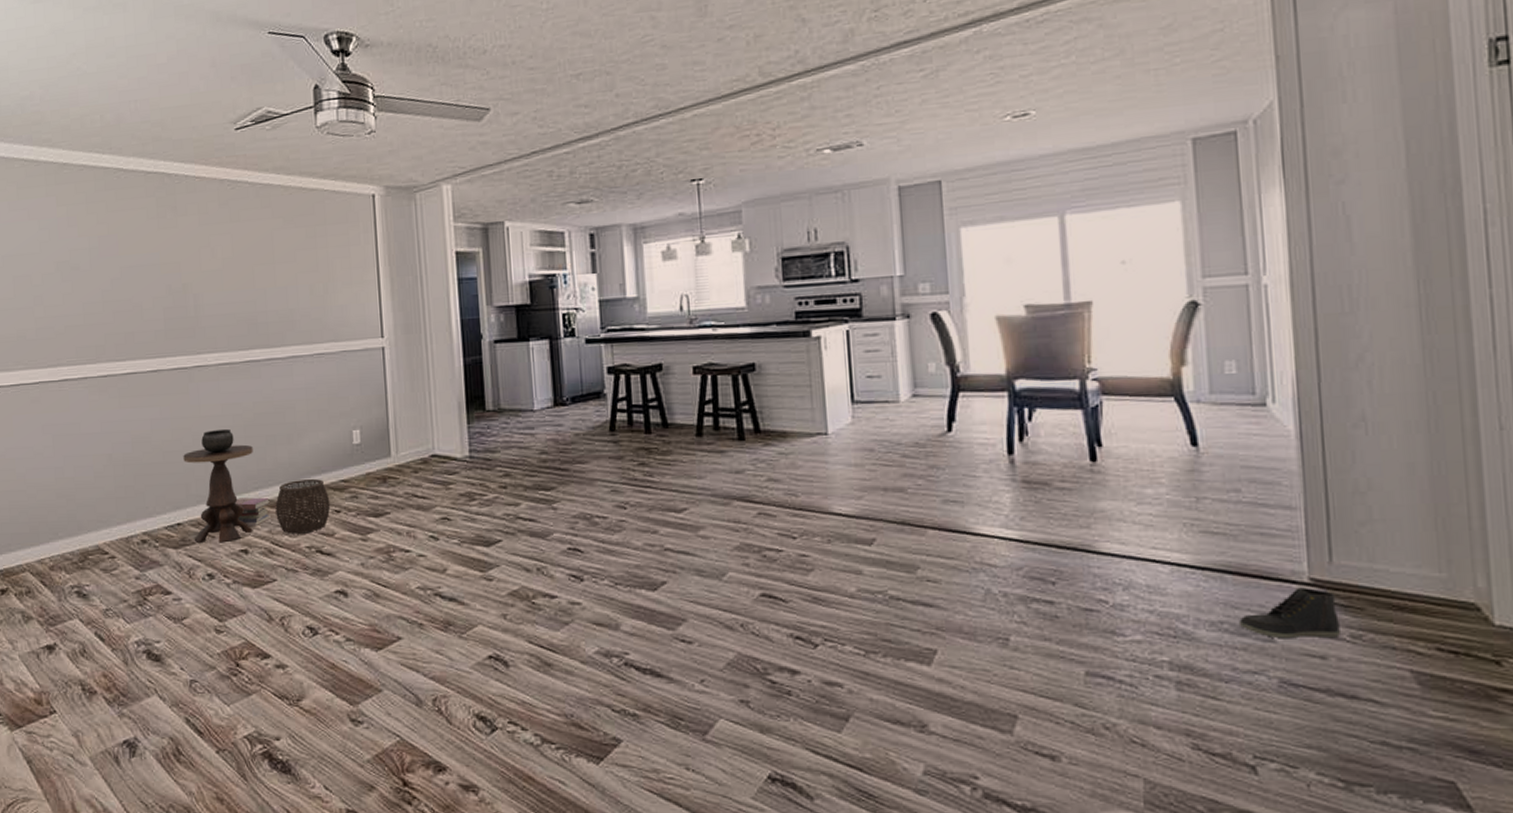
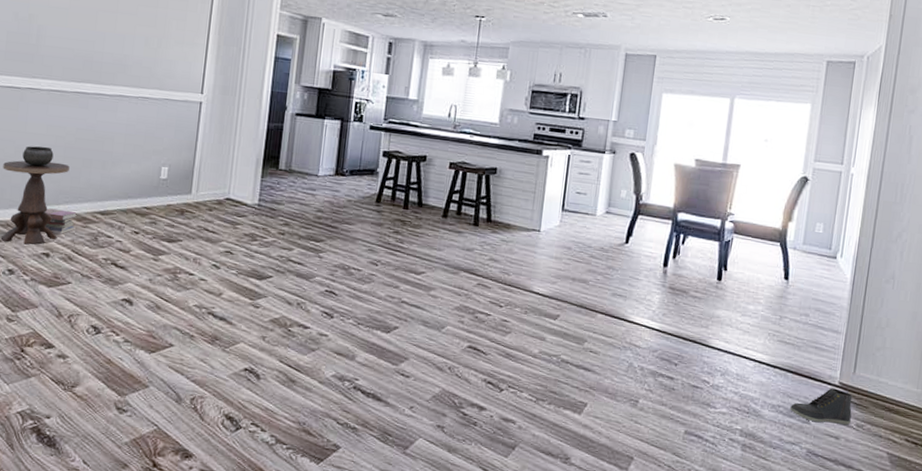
woven basket: present [275,478,331,534] -> none [80,200,132,247]

